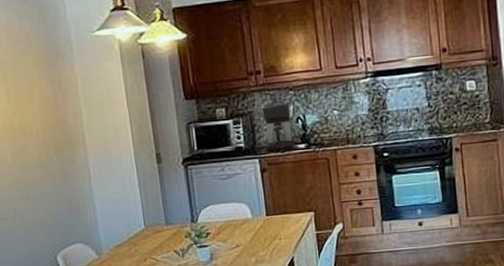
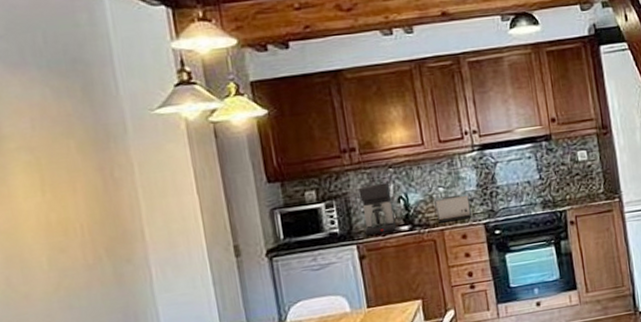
toaster: none [329,117,362,144] -> present [434,193,472,223]

